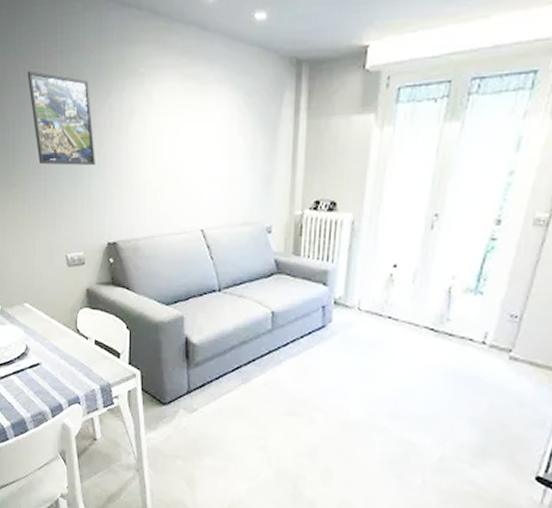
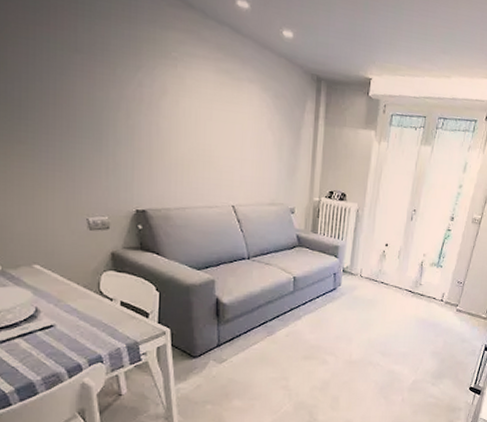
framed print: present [27,71,95,166] -> none [38,26,123,136]

